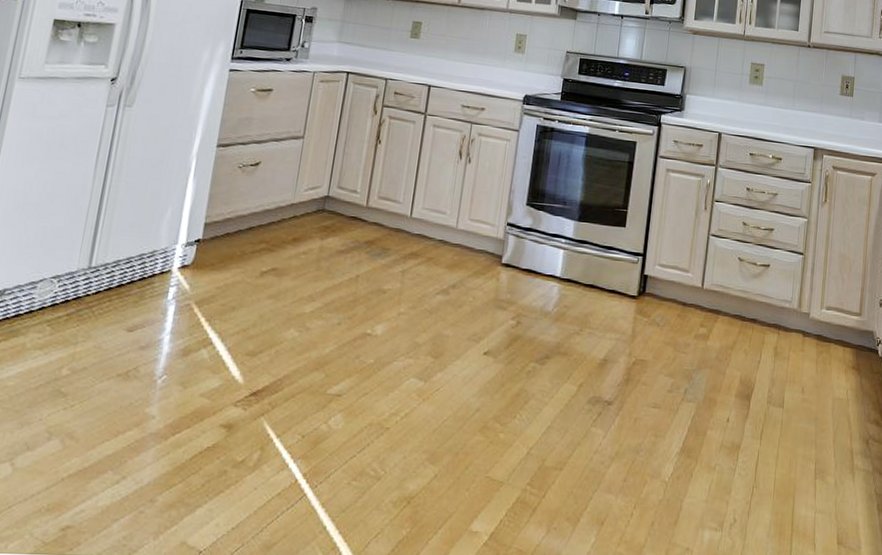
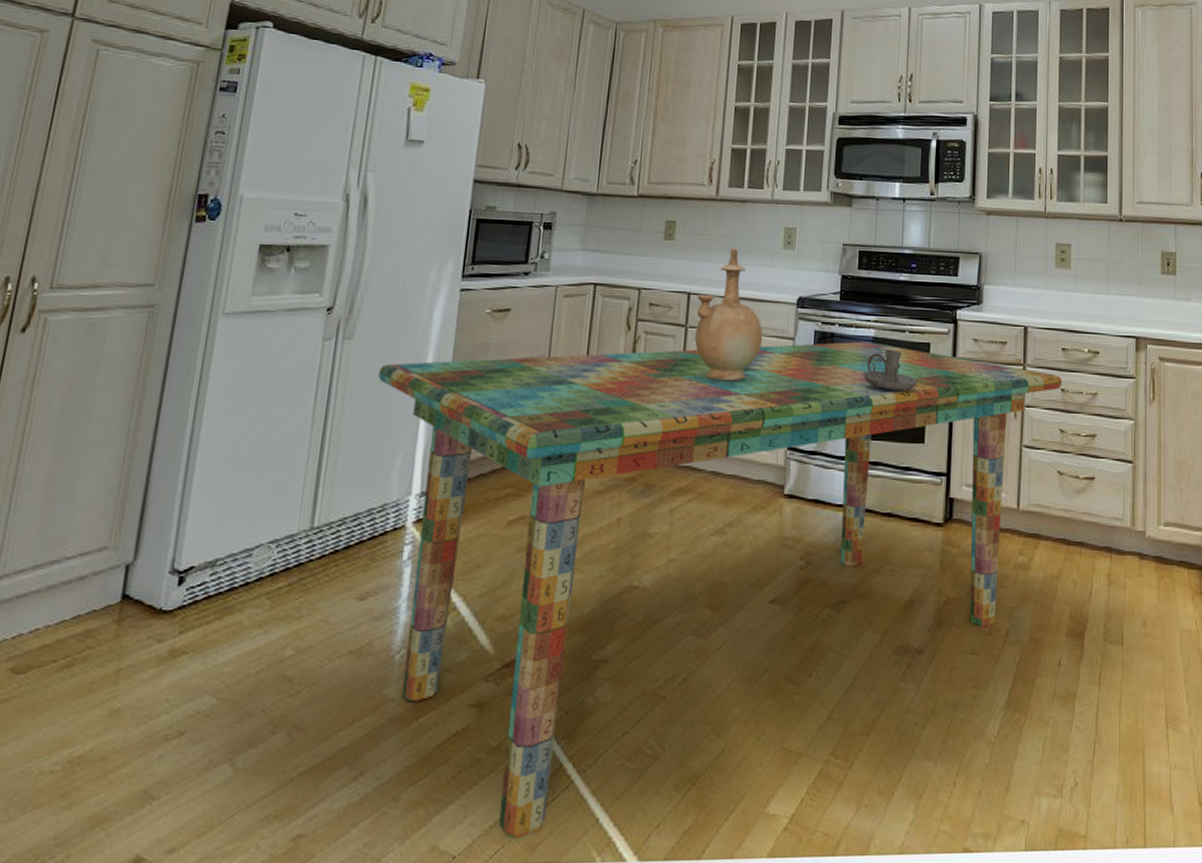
dining table: none [153,130,748,539] -> present [378,341,1062,839]
vase: none [432,49,492,164] -> present [695,248,763,382]
candle holder: none [577,145,623,182] -> present [863,349,917,392]

